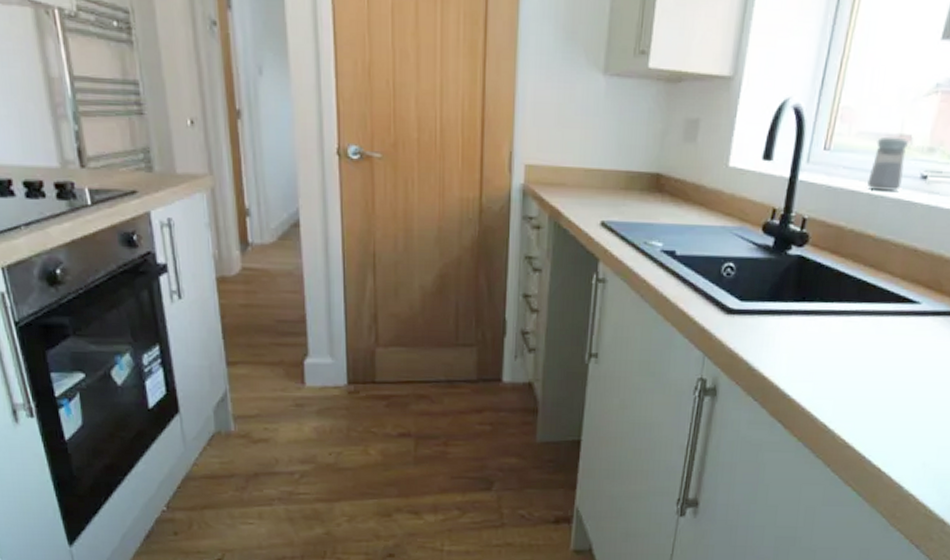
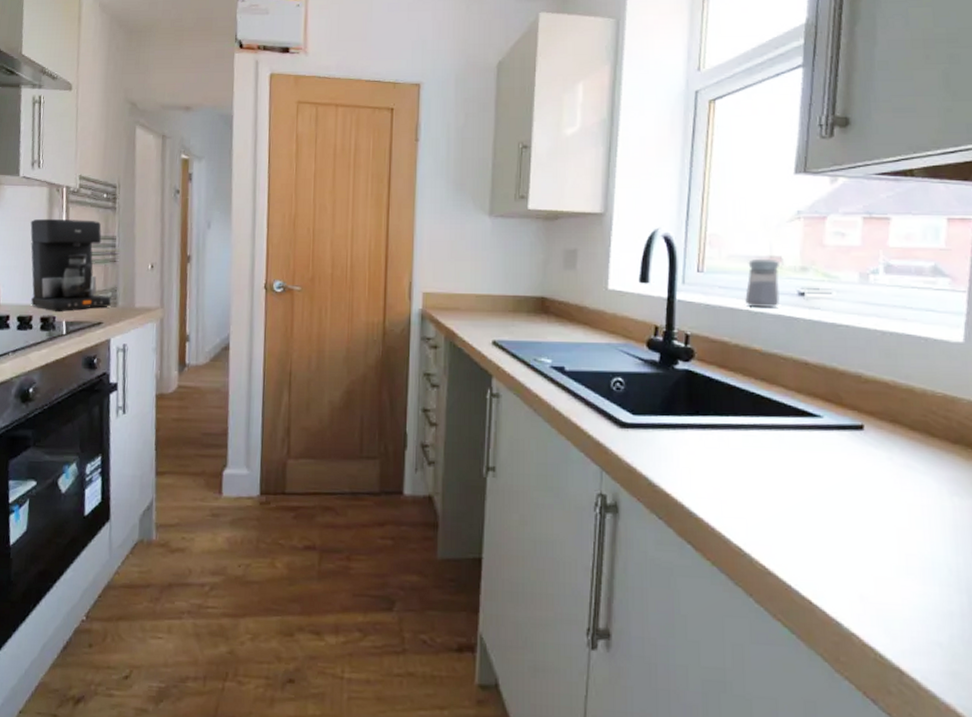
coffee maker: none [16,51,145,176] -> present [30,218,111,311]

